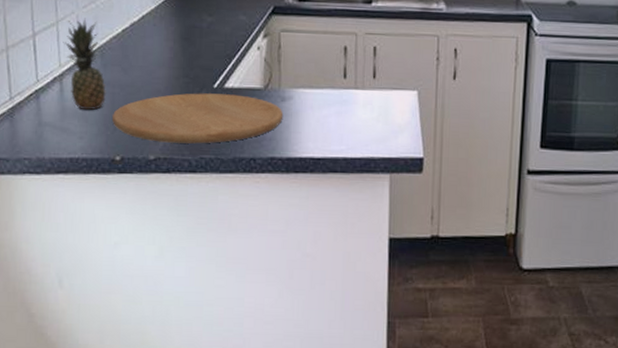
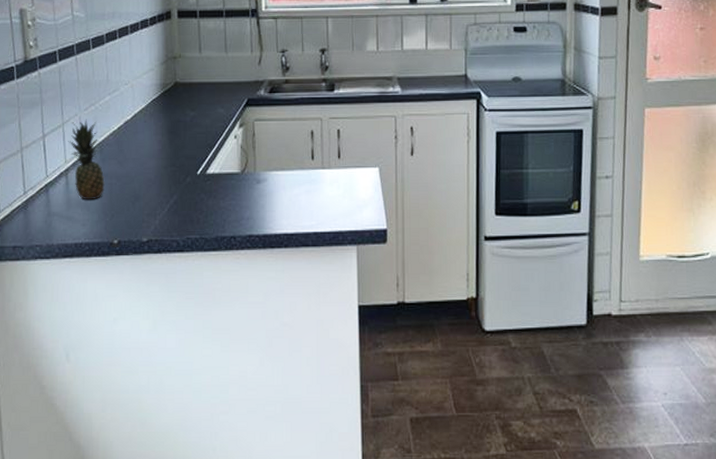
cutting board: present [111,93,284,144] -> none [110,179,259,226]

